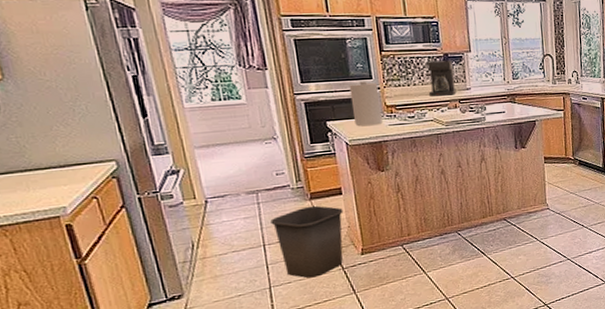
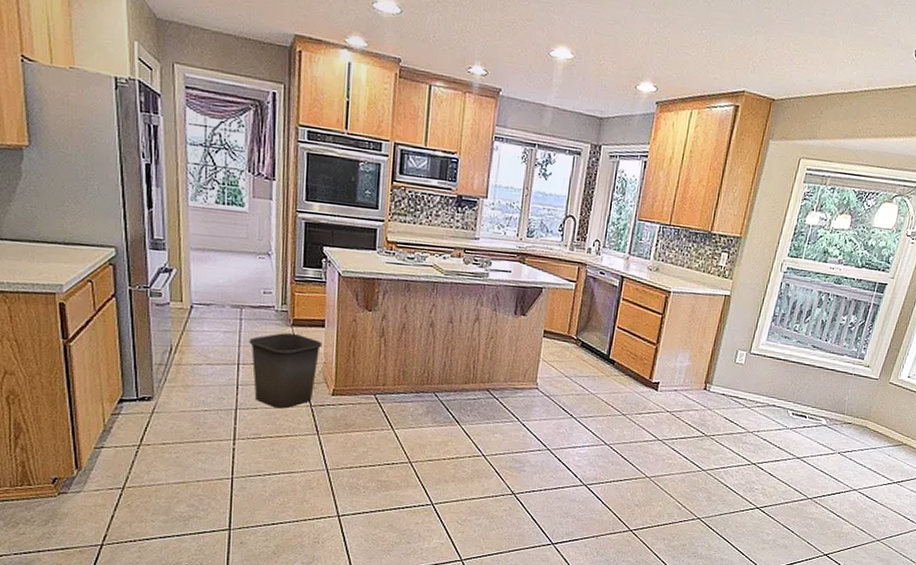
paper towel holder: present [349,81,383,127] -> none [351,210,383,261]
coffee maker: present [427,59,457,97] -> none [433,200,465,243]

